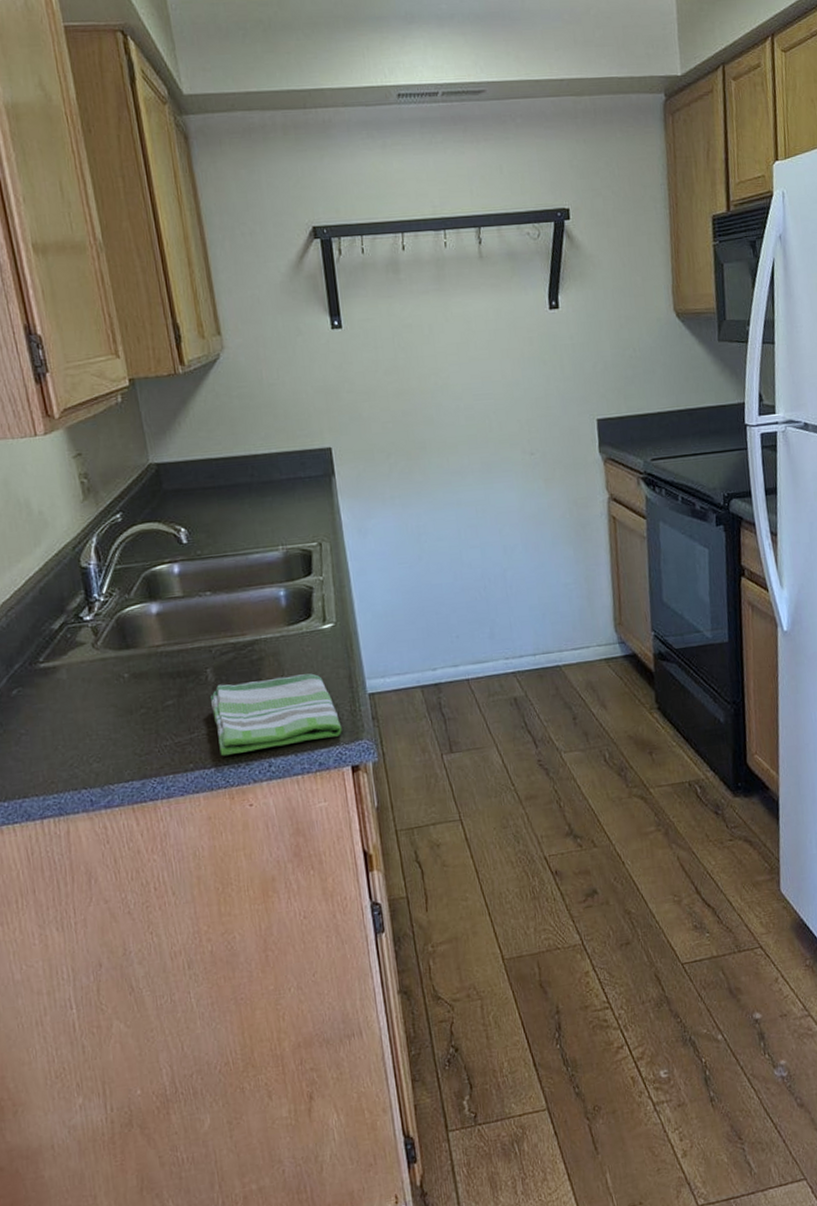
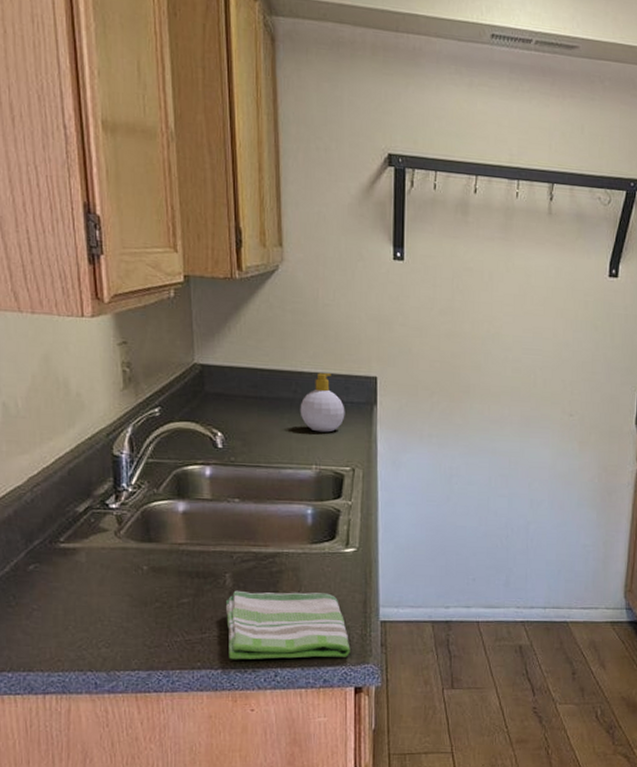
soap bottle: none [258,452,305,512] -> present [300,373,345,433]

